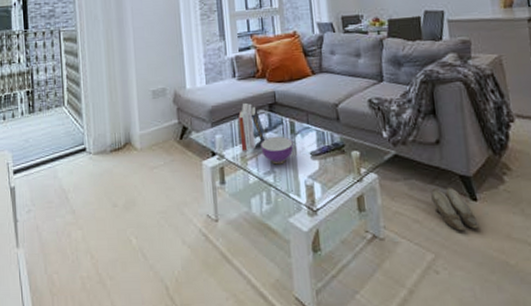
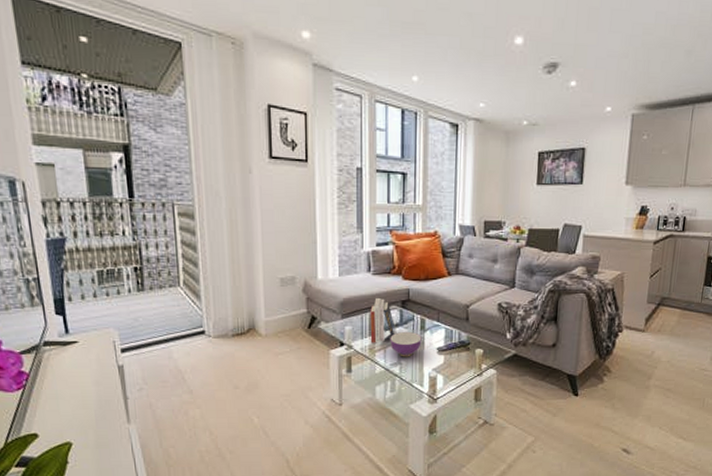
slippers: present [431,186,480,231] -> none [540,383,576,419]

